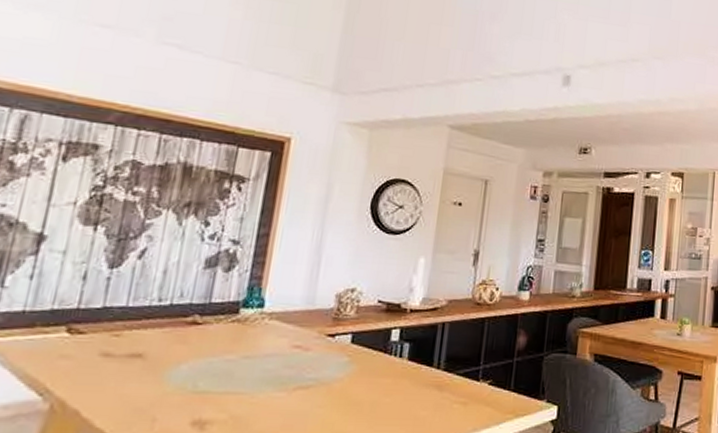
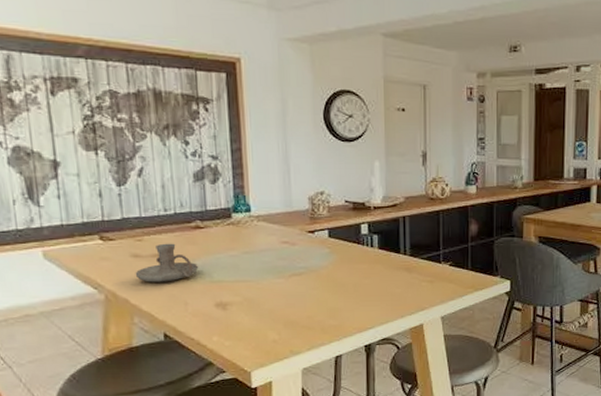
candle holder: none [98,340,184,390] -> present [135,243,199,282]

